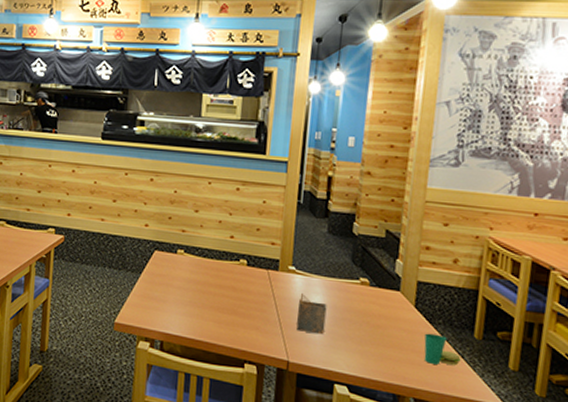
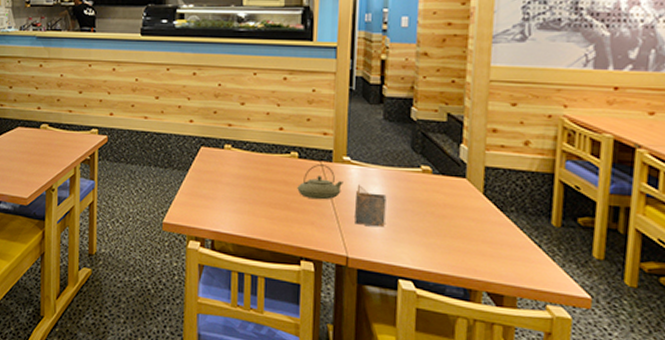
teapot: none [244,272,288,307] -> present [297,164,343,200]
cup: present [424,333,461,366] -> none [495,222,538,256]

